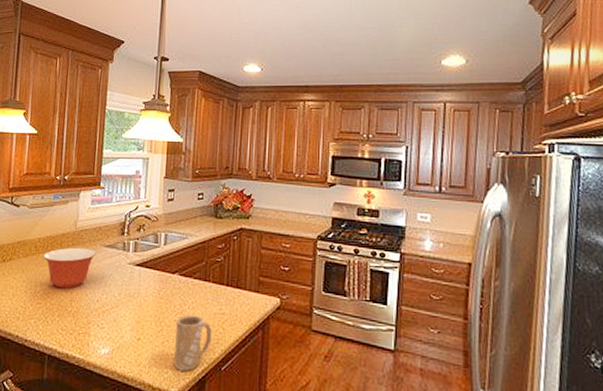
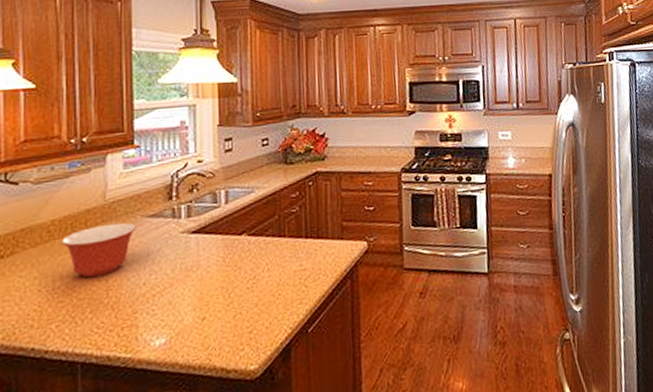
mug: present [174,314,212,371] -> none [249,277,294,344]

